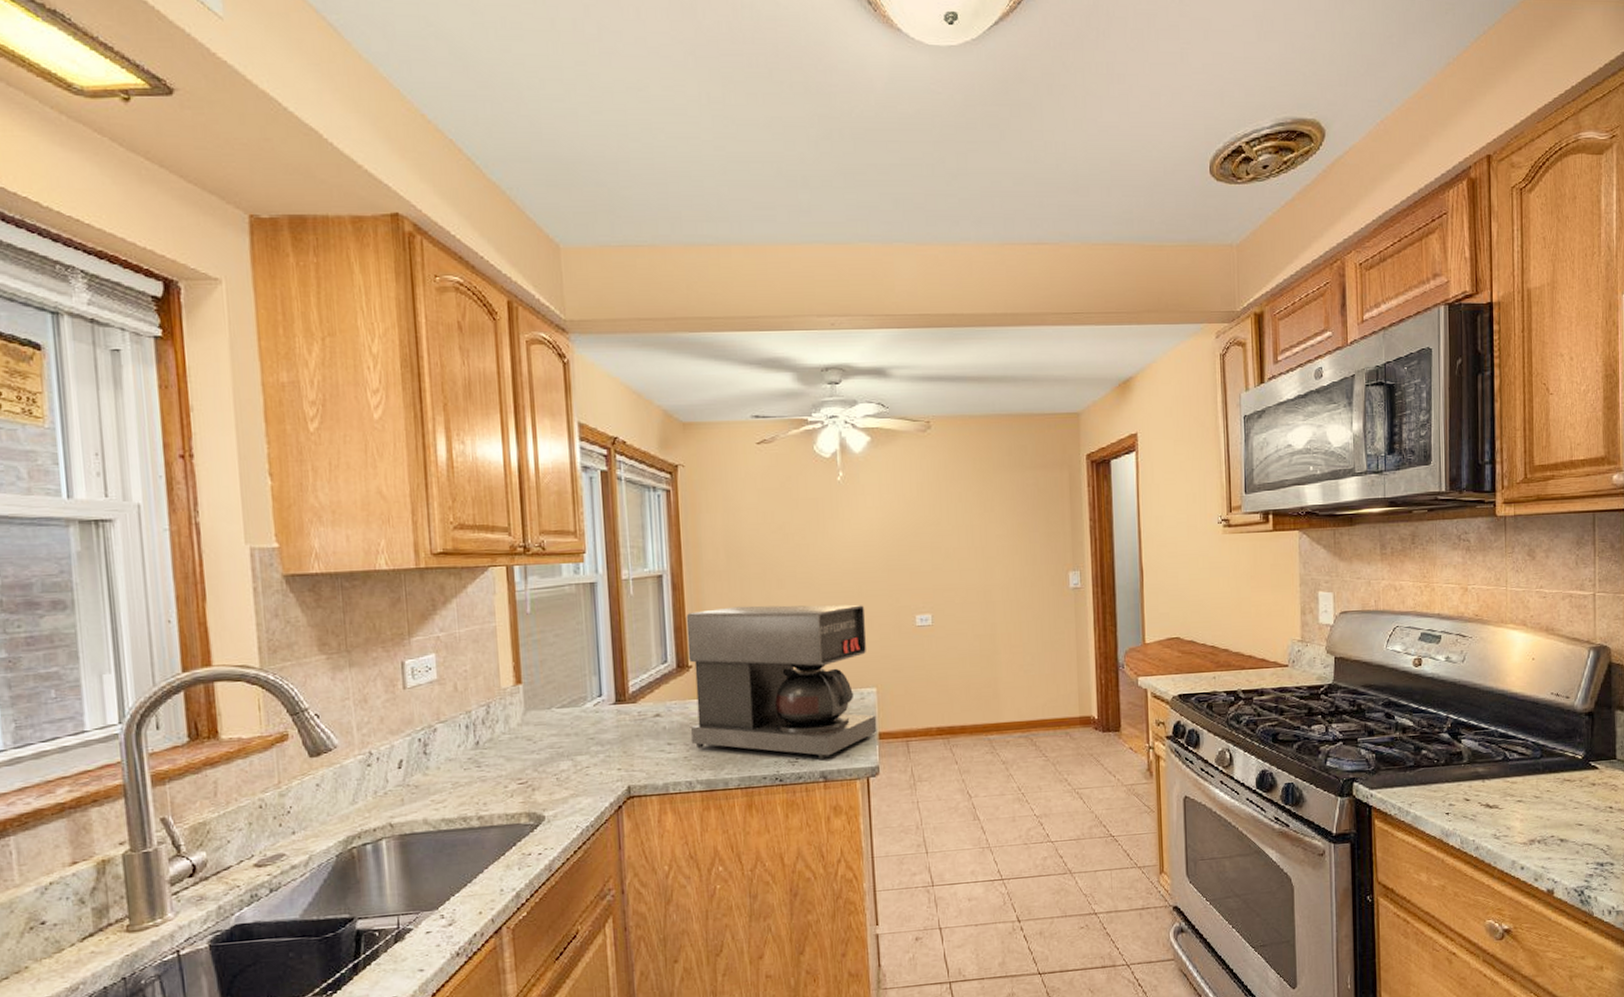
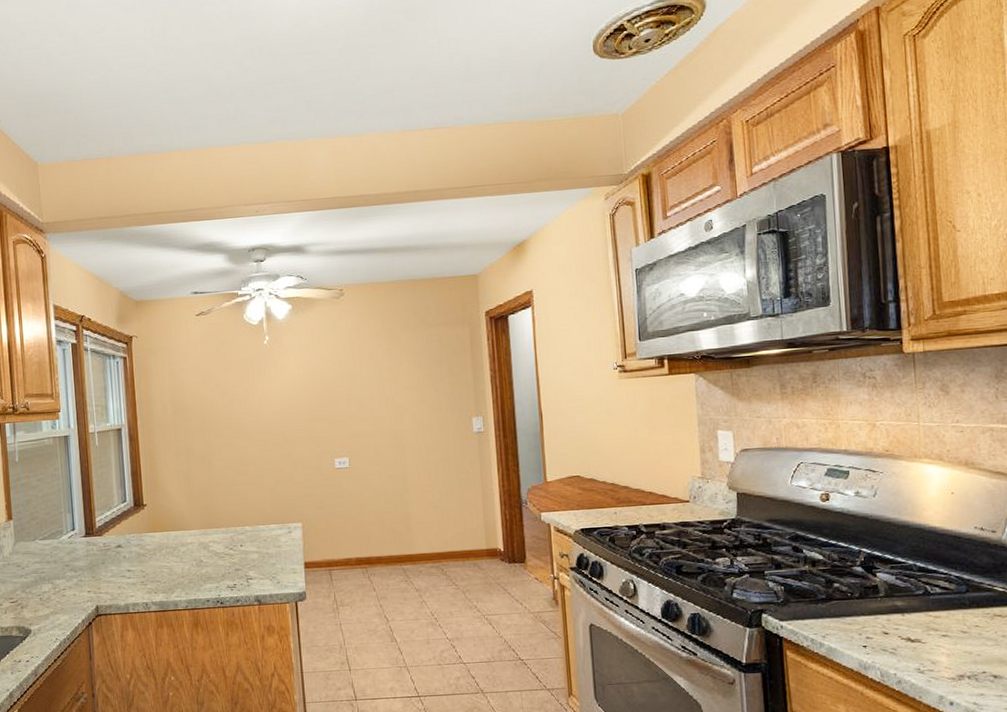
coffee maker: present [686,604,877,761] -> none [141,450,303,586]

